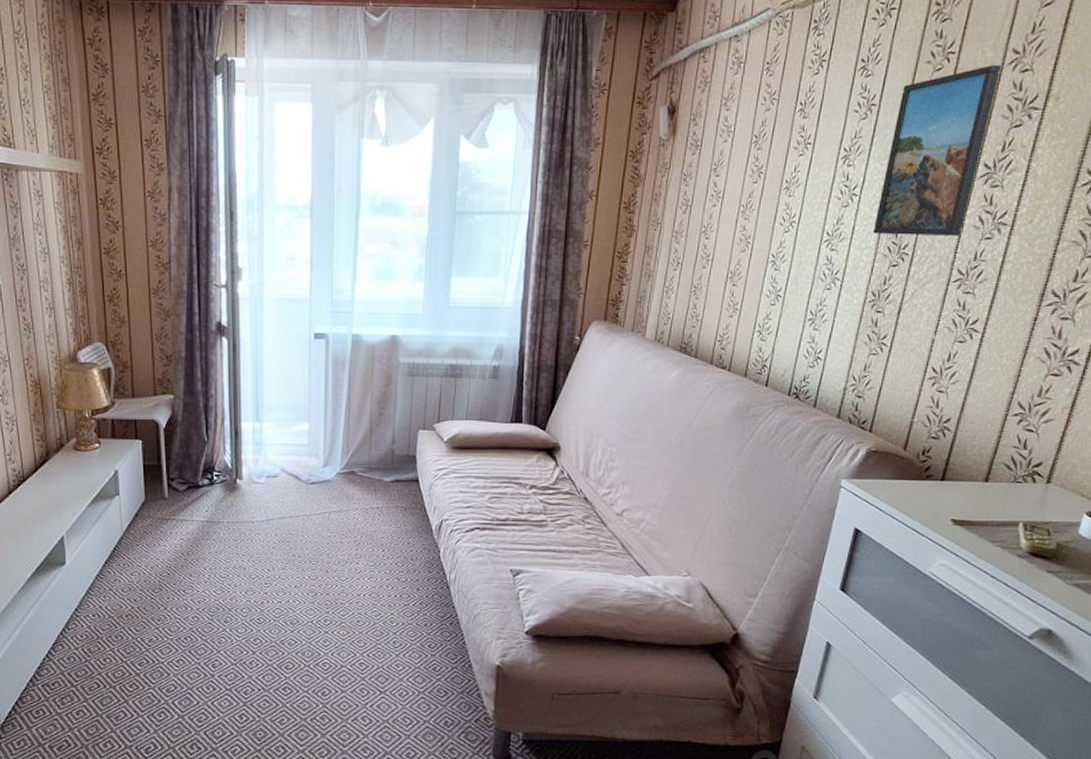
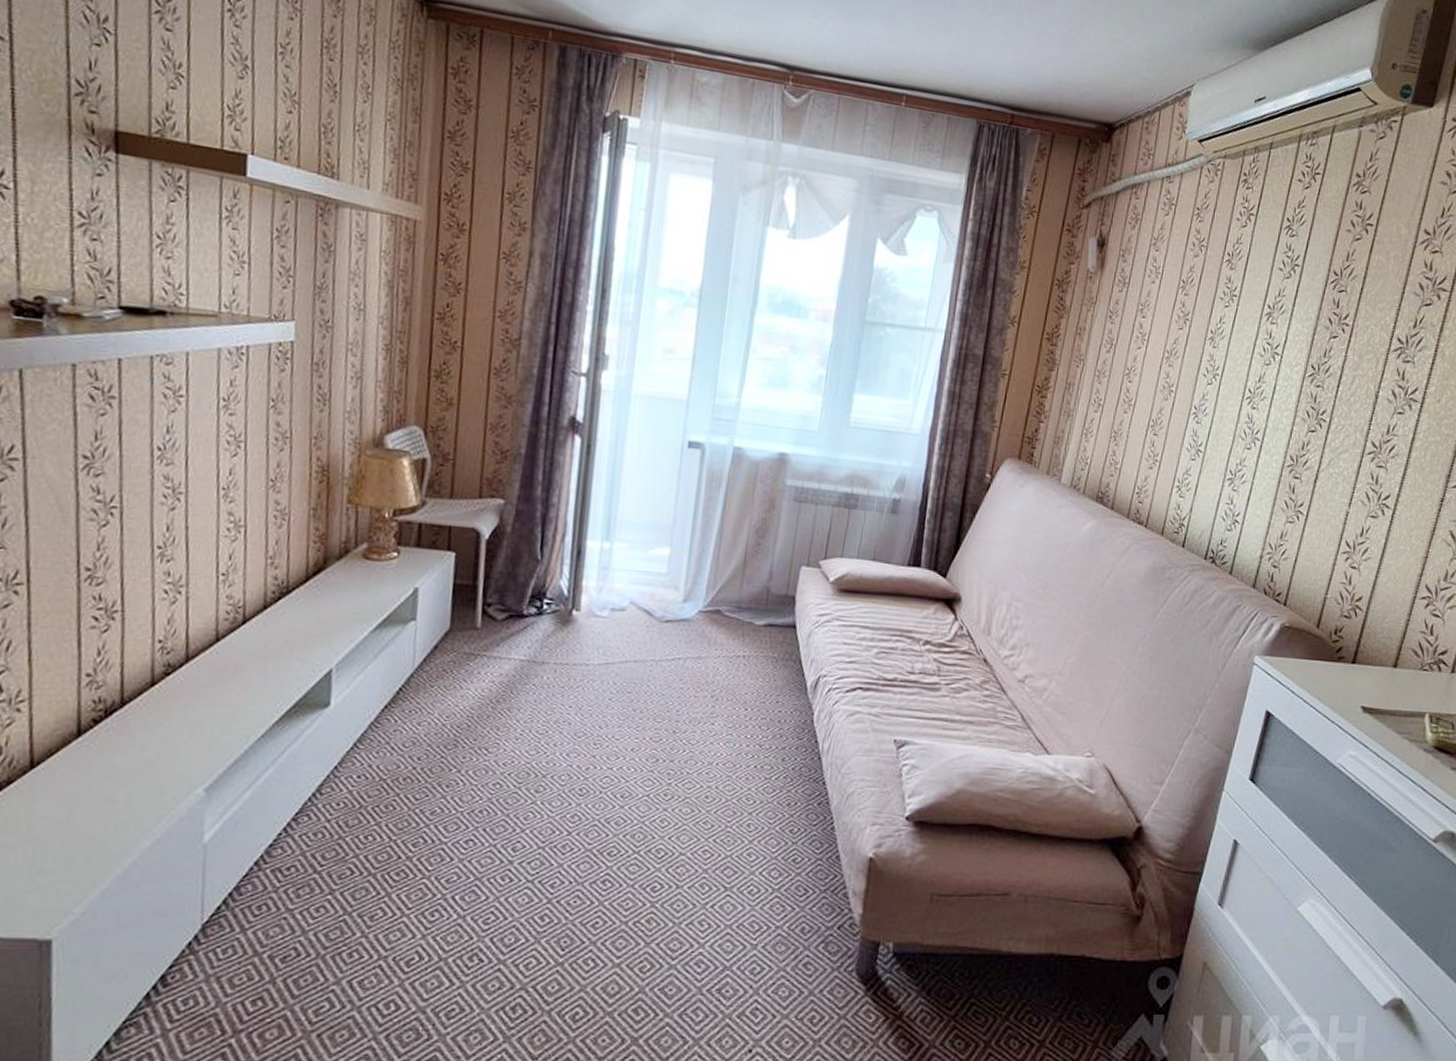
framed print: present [873,65,1001,236] -> none [1293,241,1414,408]

